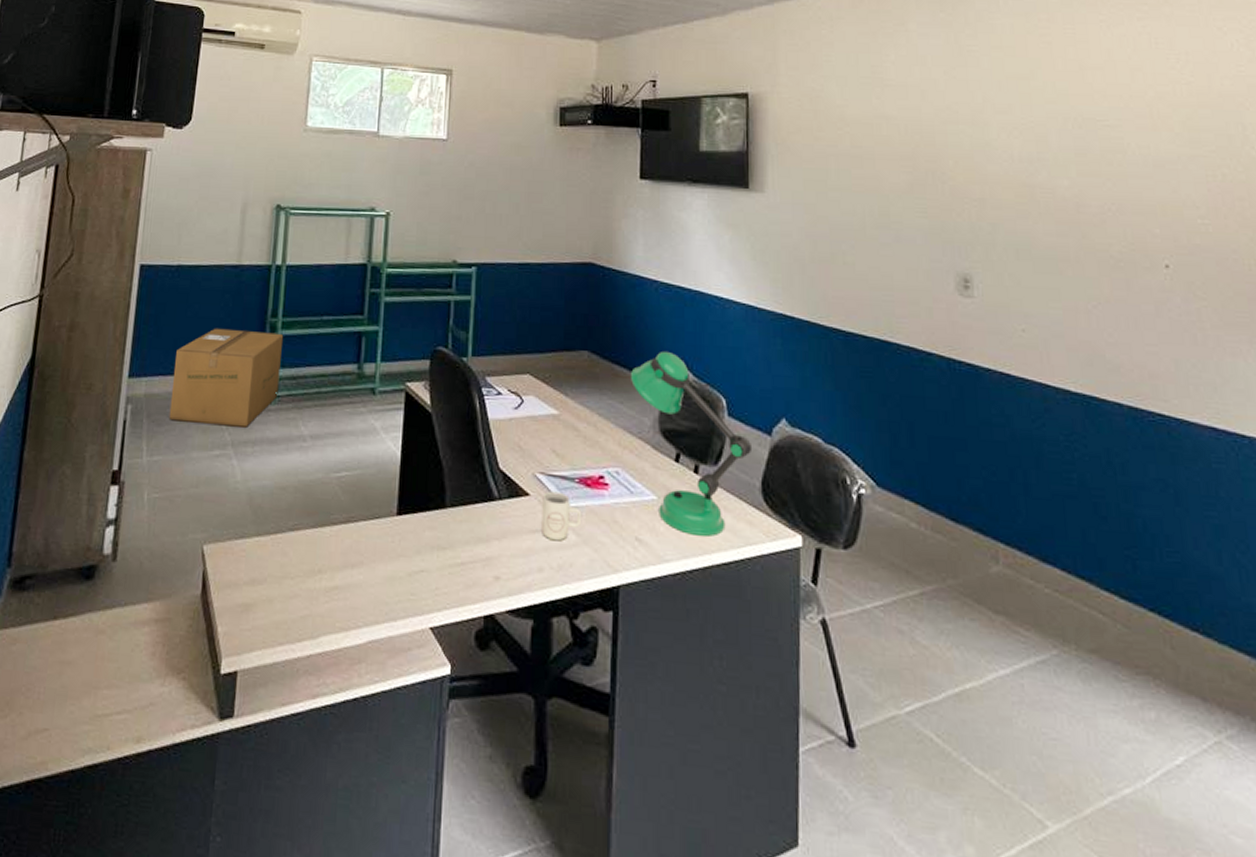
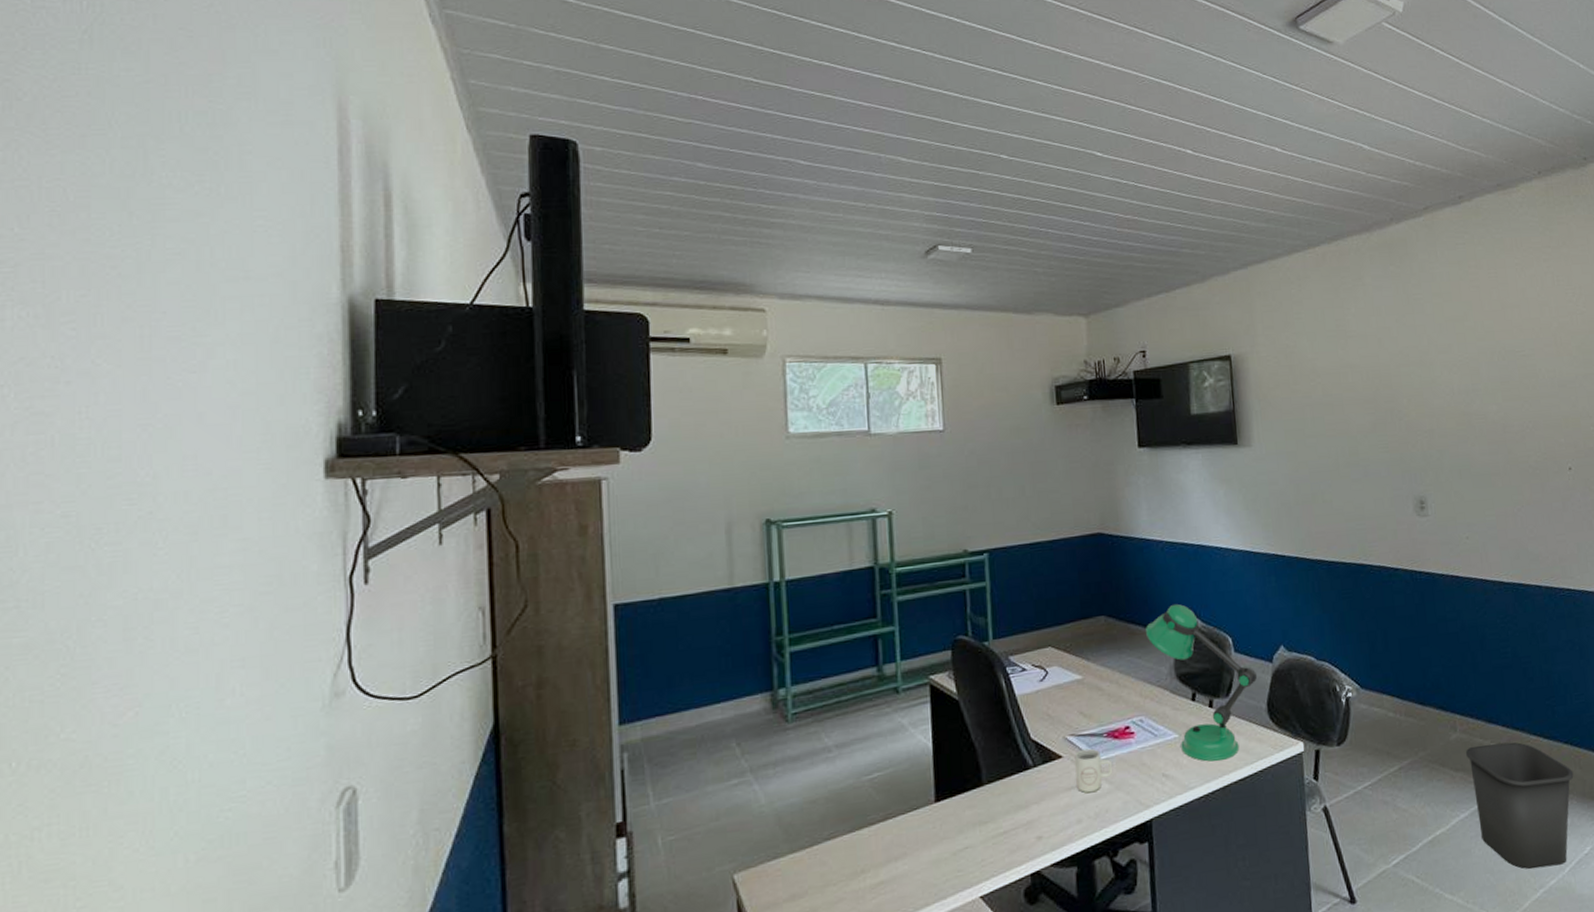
box: present [169,328,283,428] -> none [672,650,795,760]
waste bin: none [1009,586,1162,771] -> present [1465,742,1574,869]

